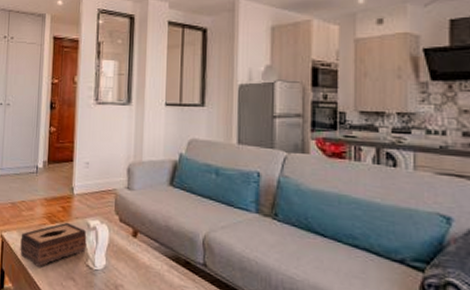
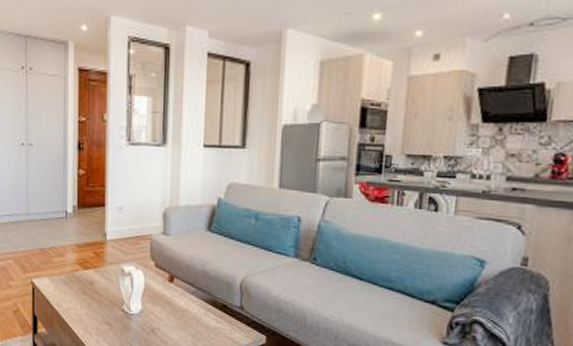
tissue box: present [20,222,87,267] -> none [52,268,122,312]

